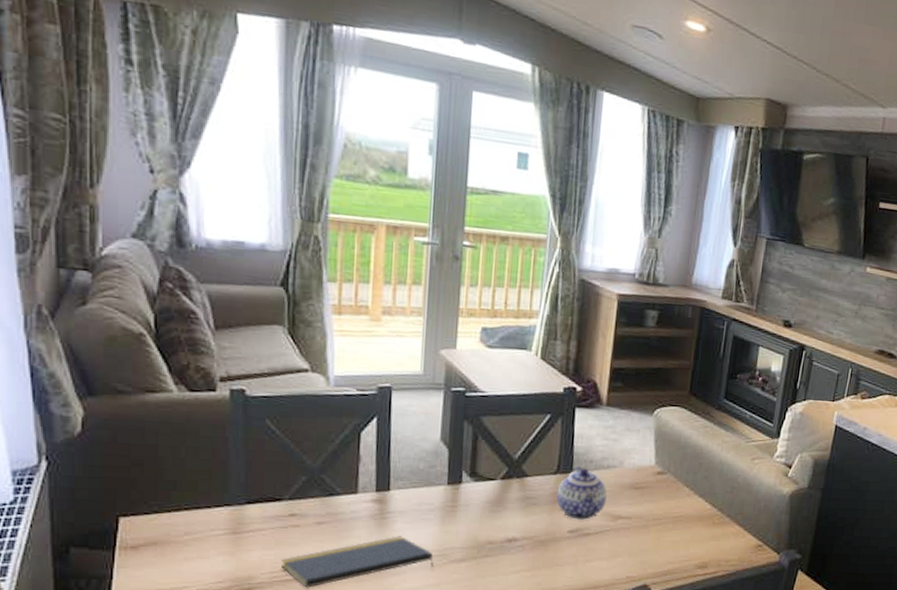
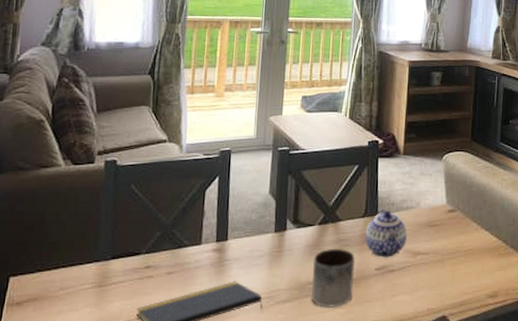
mug: none [491,506,545,570] -> present [311,248,356,307]

